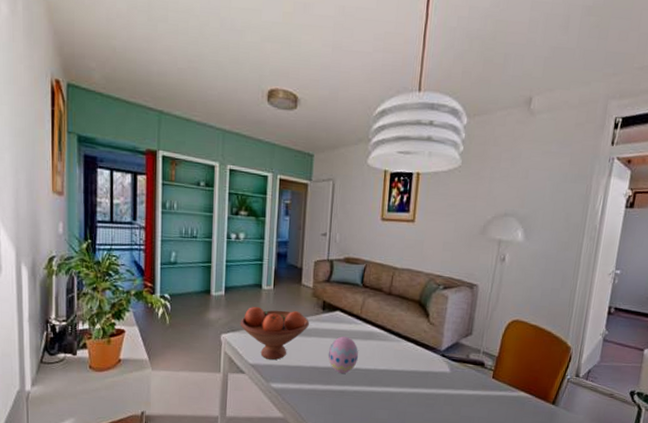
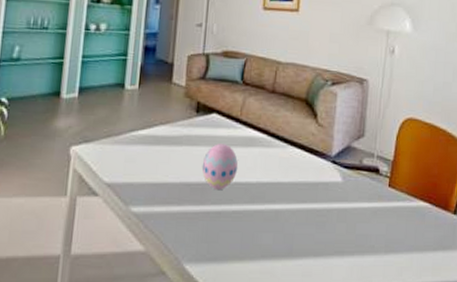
fruit bowl: present [240,306,309,360] -> none [95,110,180,176]

